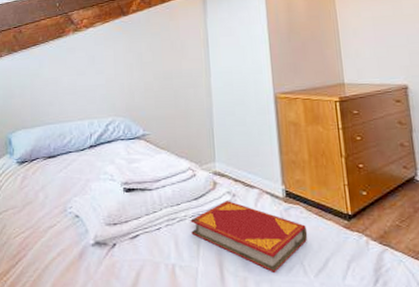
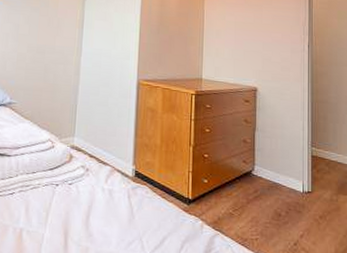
hardback book: present [190,201,308,272] -> none [42,174,150,245]

